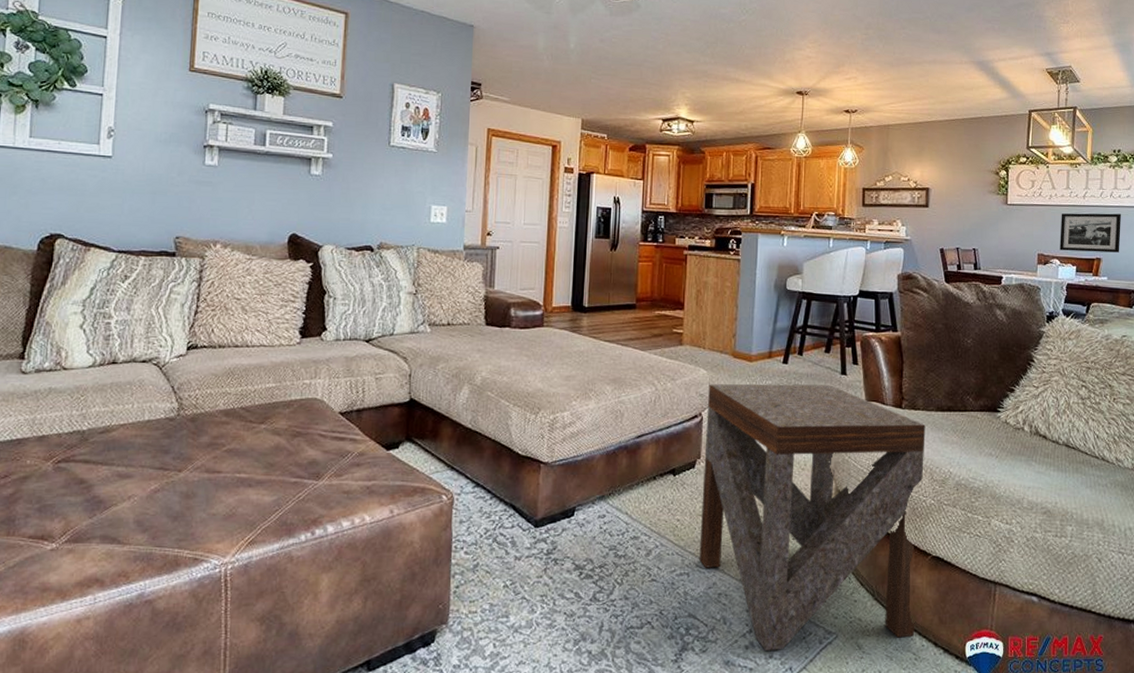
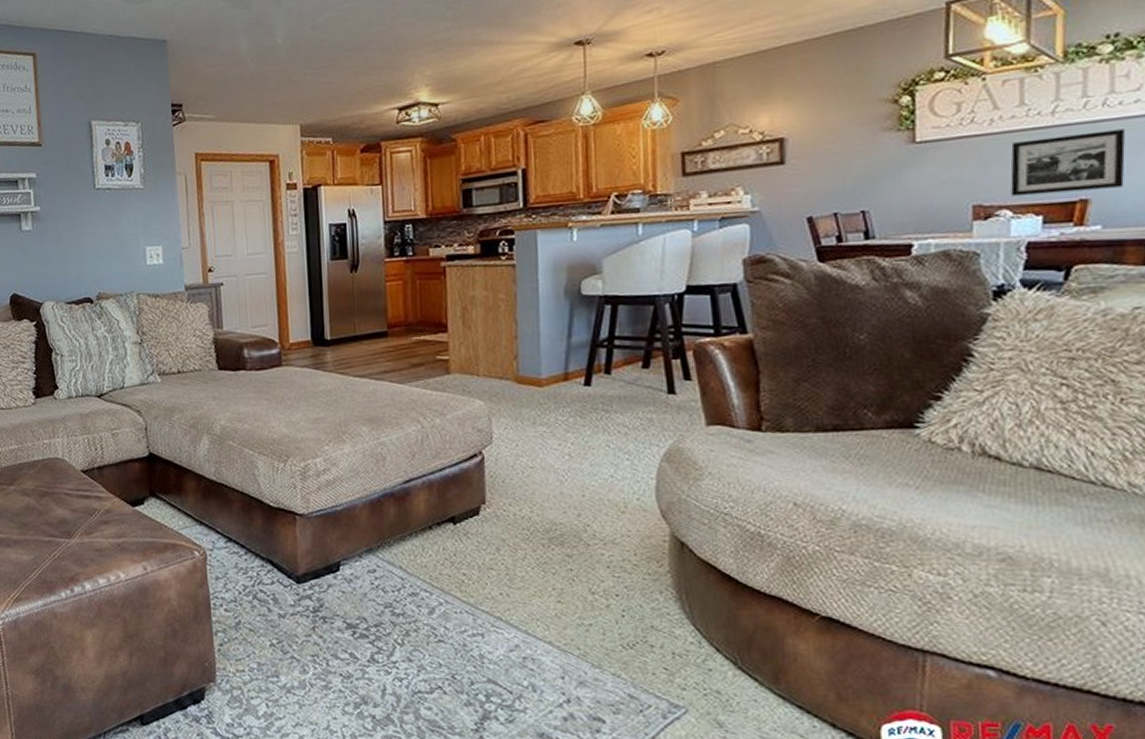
side table: present [699,384,926,650] -> none [488,408,801,724]

